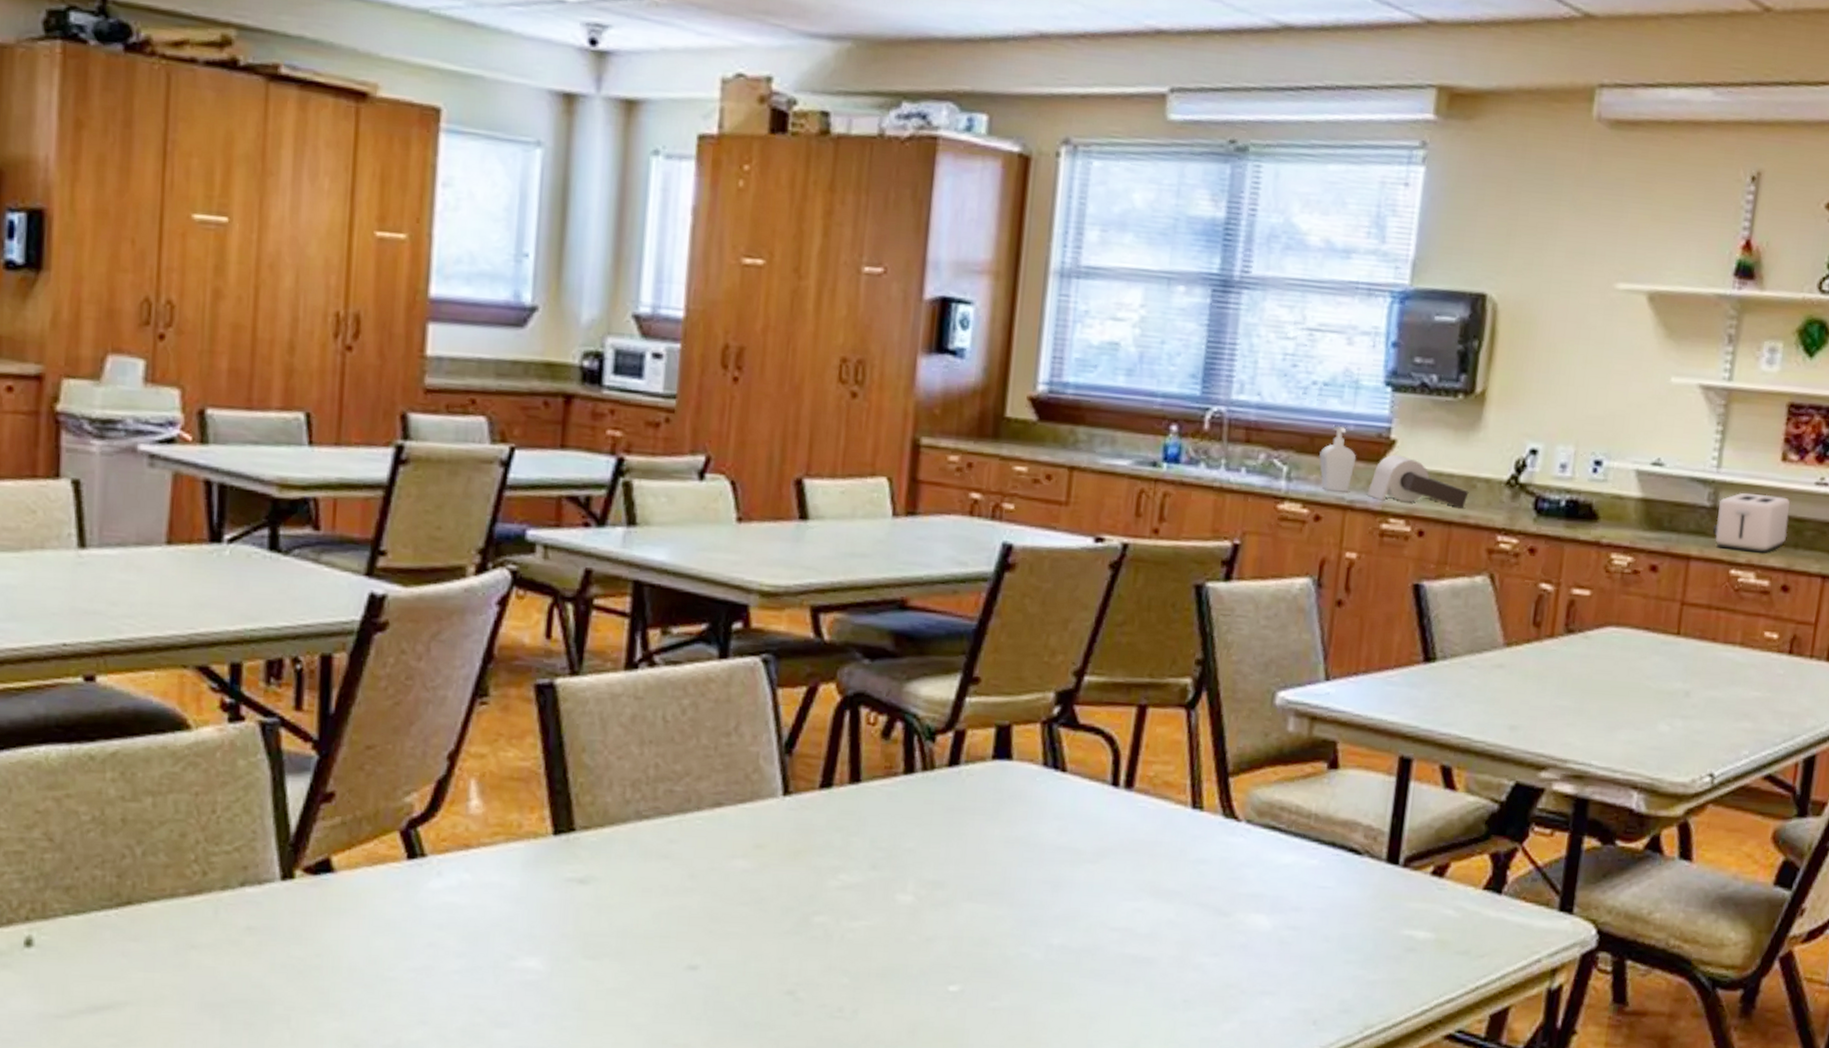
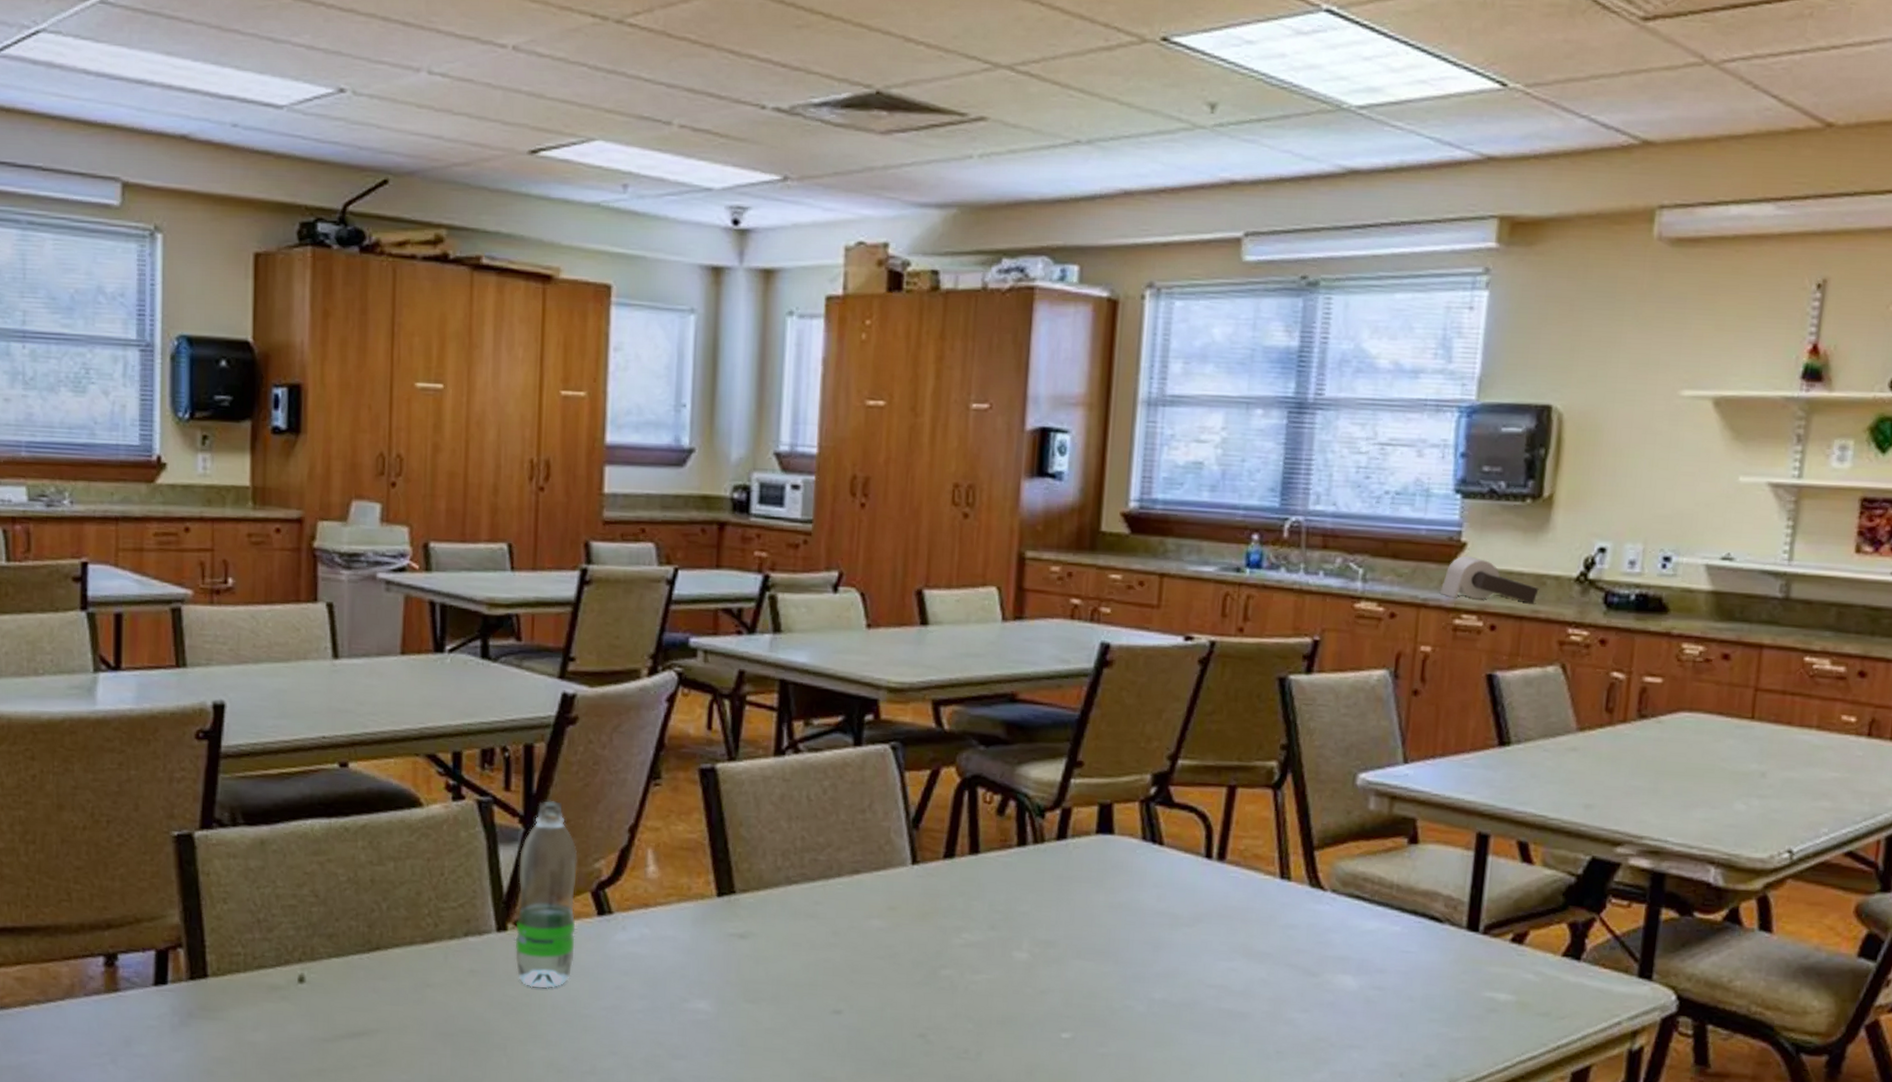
bottle: none [303,722,385,948] -> present [515,800,578,989]
soap bottle: present [1318,426,1357,493] -> none [1392,531,1429,592]
toaster: present [1712,492,1791,554] -> none [1785,583,1866,642]

